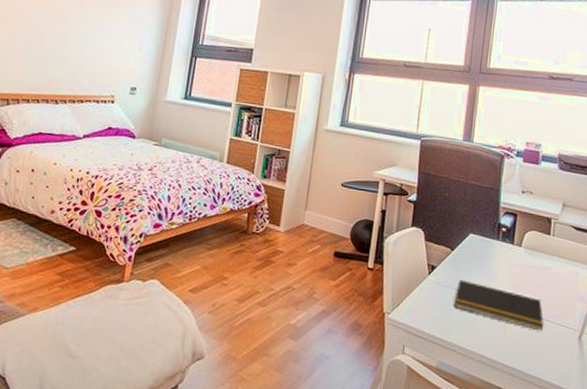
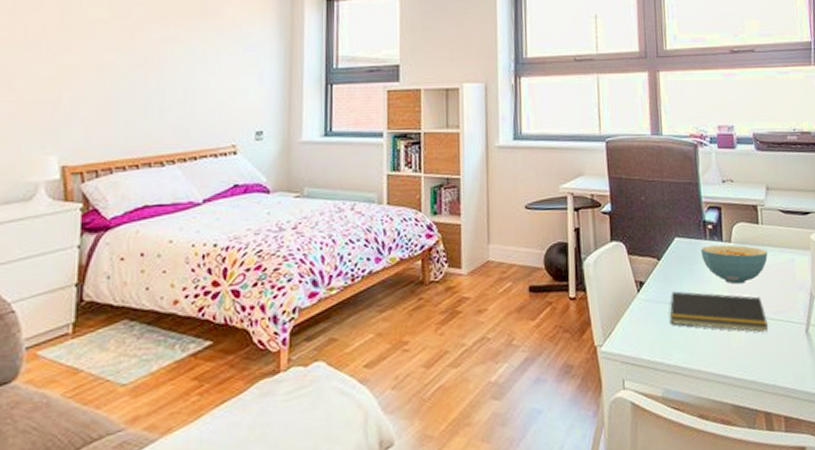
cereal bowl: none [492,246,555,285] -> present [701,245,768,284]

